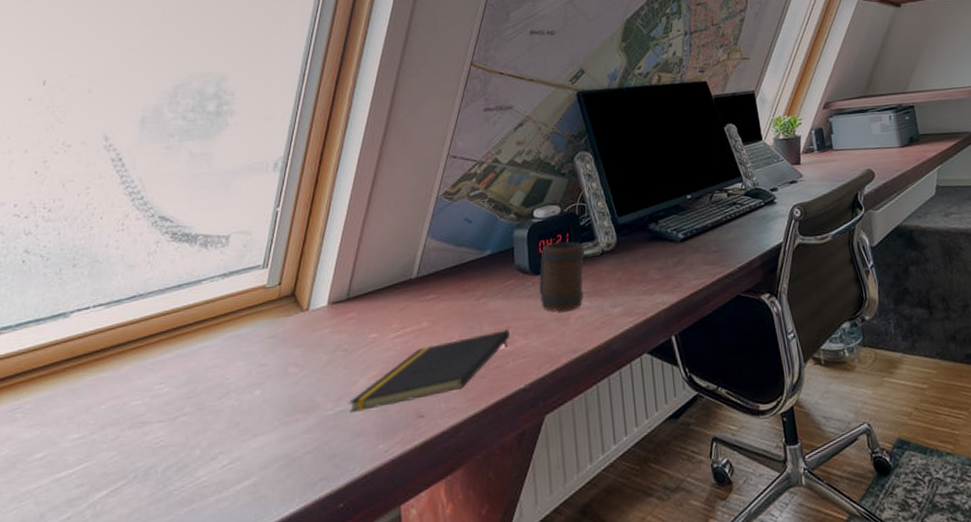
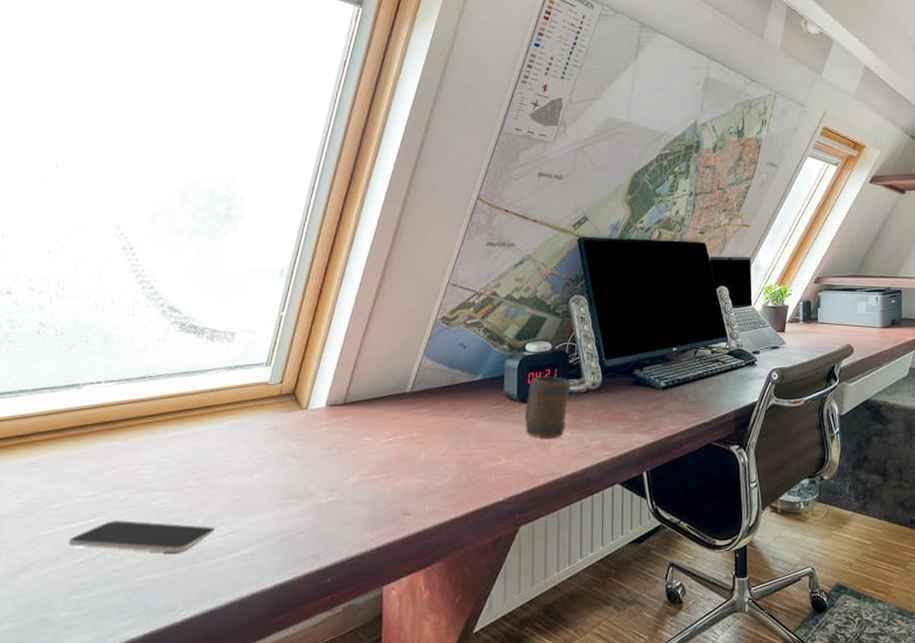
smartphone: none [53,458,215,501] -> present [68,519,216,553]
notepad: present [349,329,510,413] -> none [341,448,493,503]

